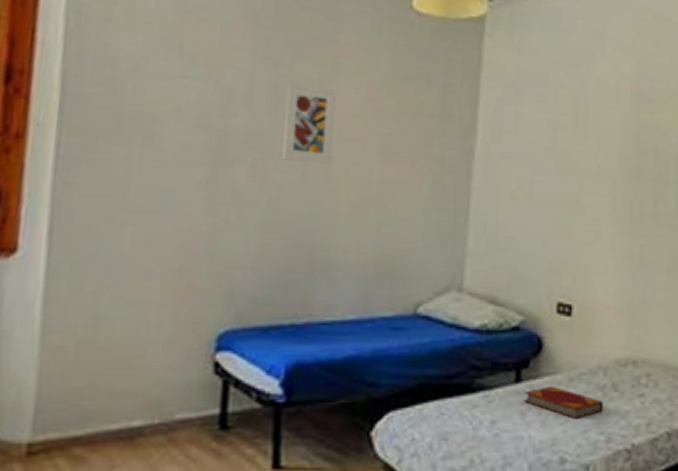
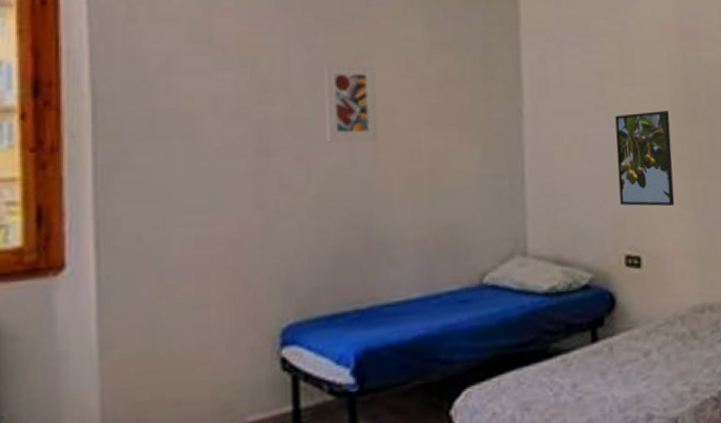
hardback book: present [524,385,604,419] -> none [602,341,686,373]
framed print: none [559,166,617,261] -> present [615,111,675,207]

